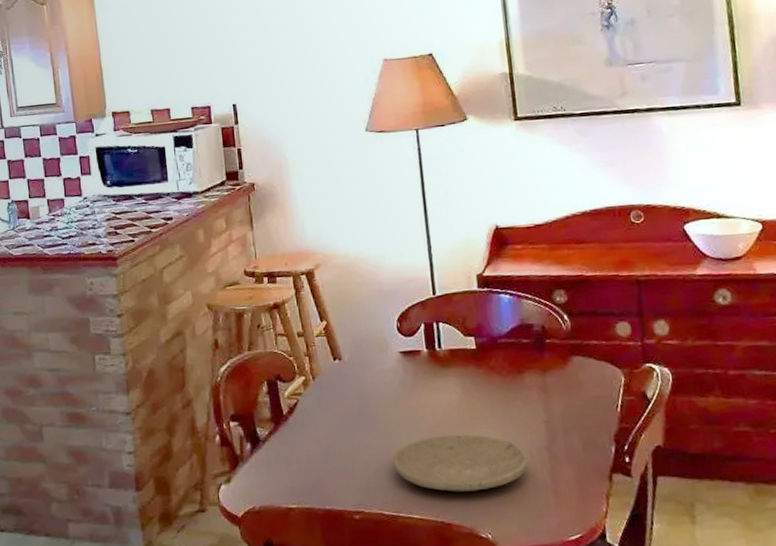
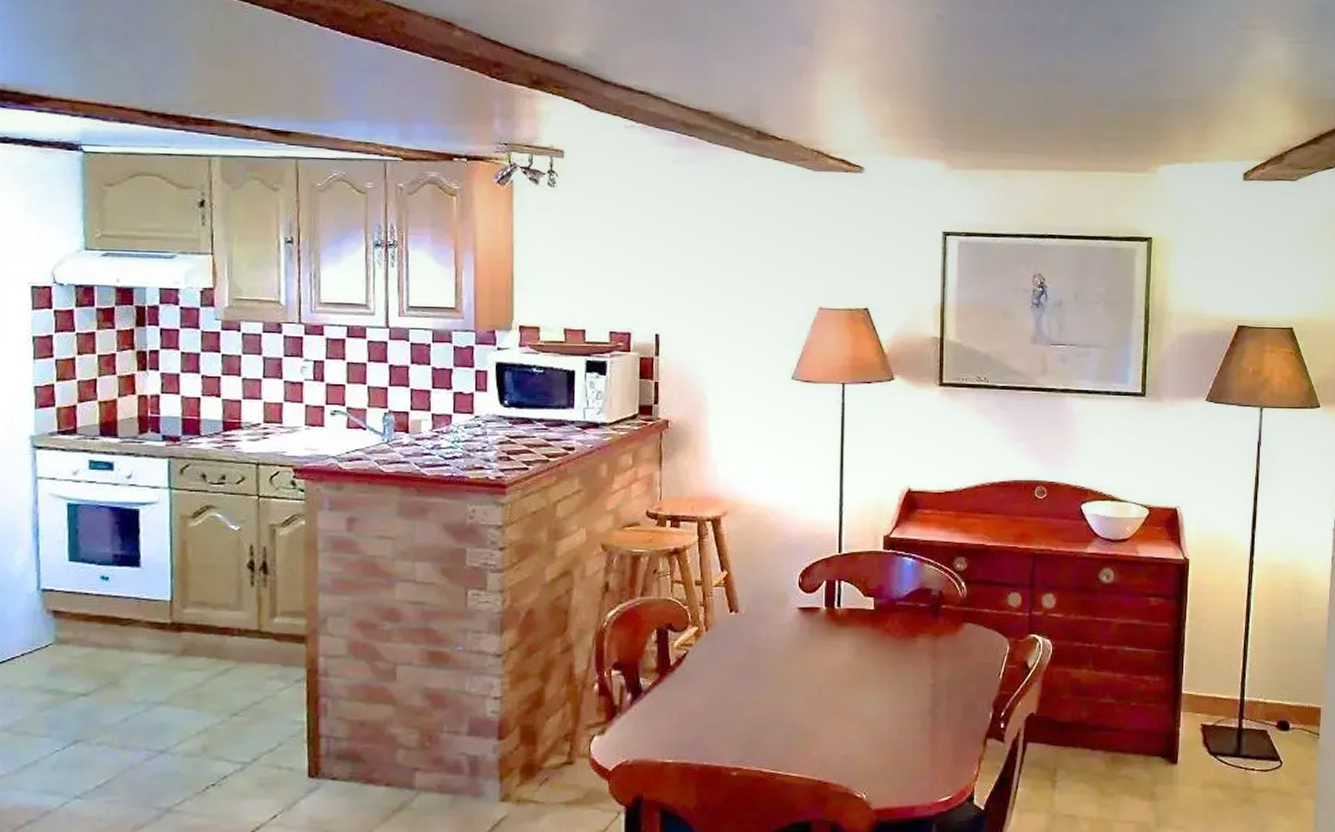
plate: present [393,434,529,492] -> none [778,694,911,752]

